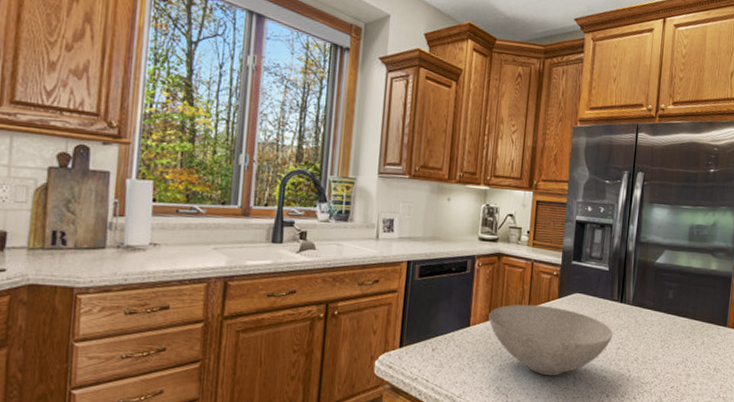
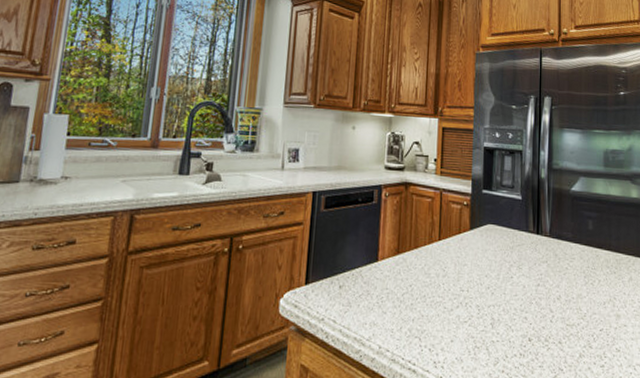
bowl: present [489,304,613,376] -> none [398,236,531,317]

